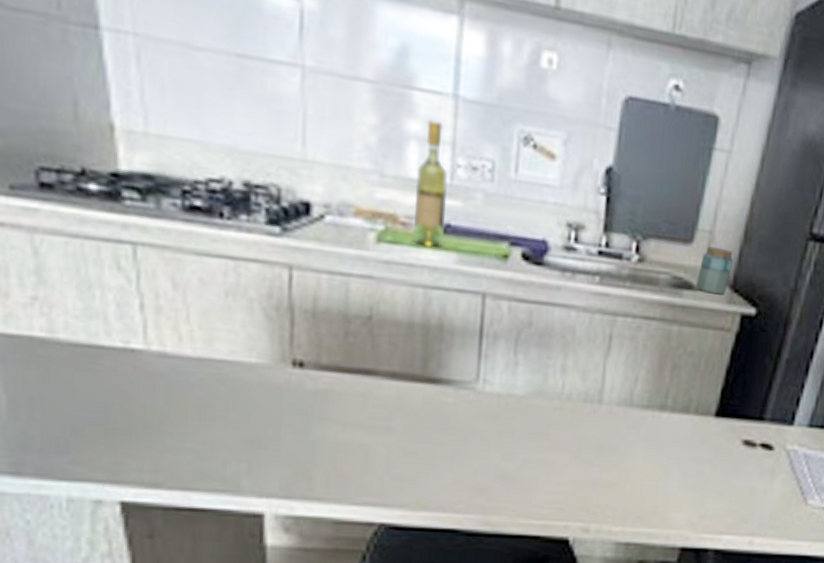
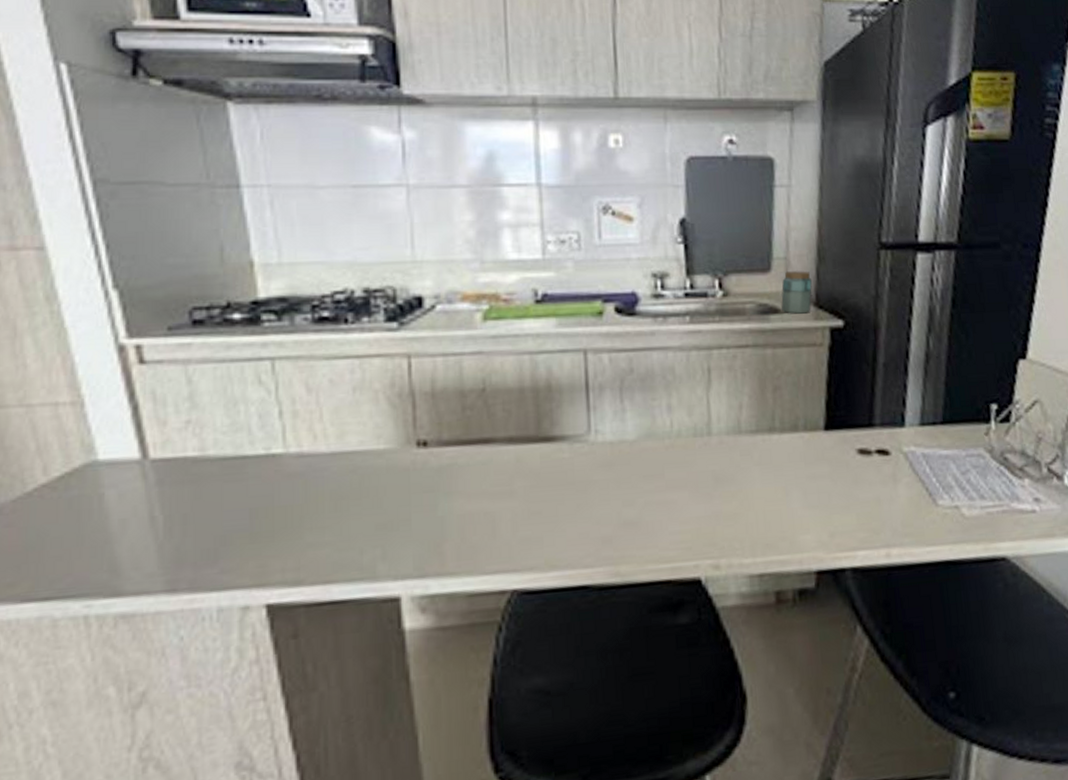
bottle: present [413,120,448,248] -> none [512,208,543,318]

